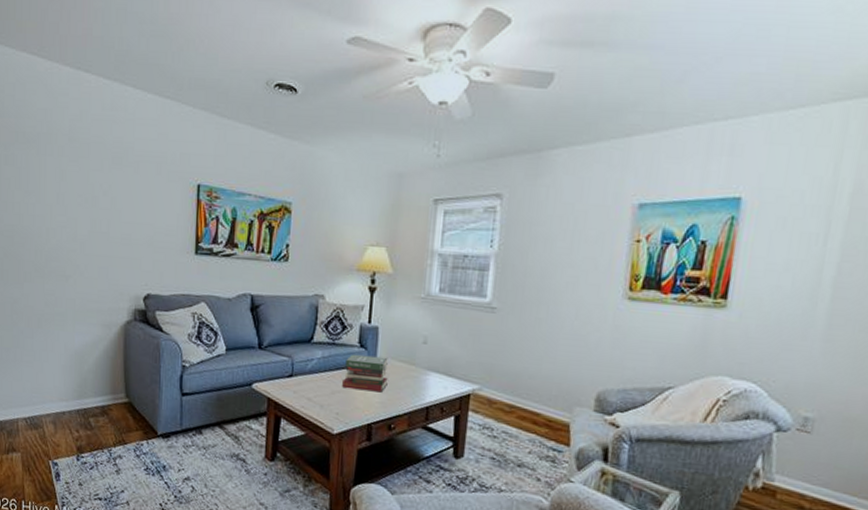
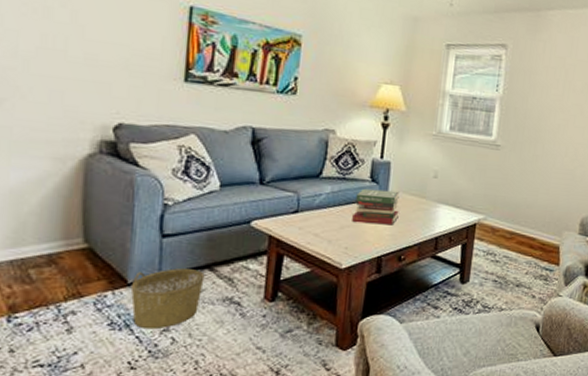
basket: none [160,424,216,478] -> present [130,268,205,330]

